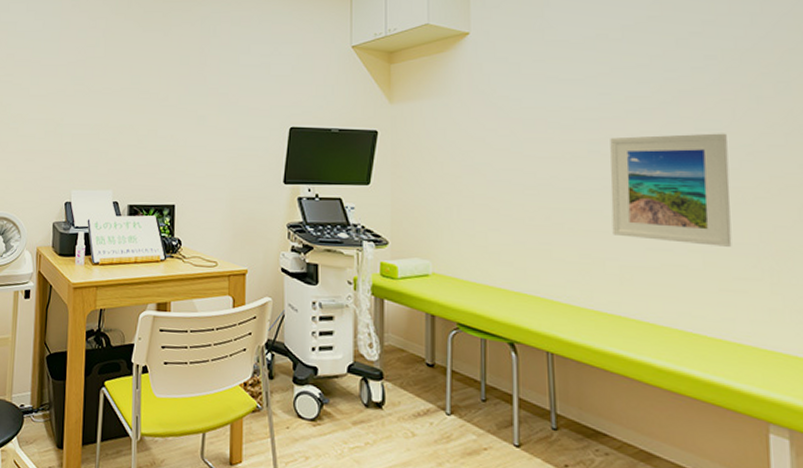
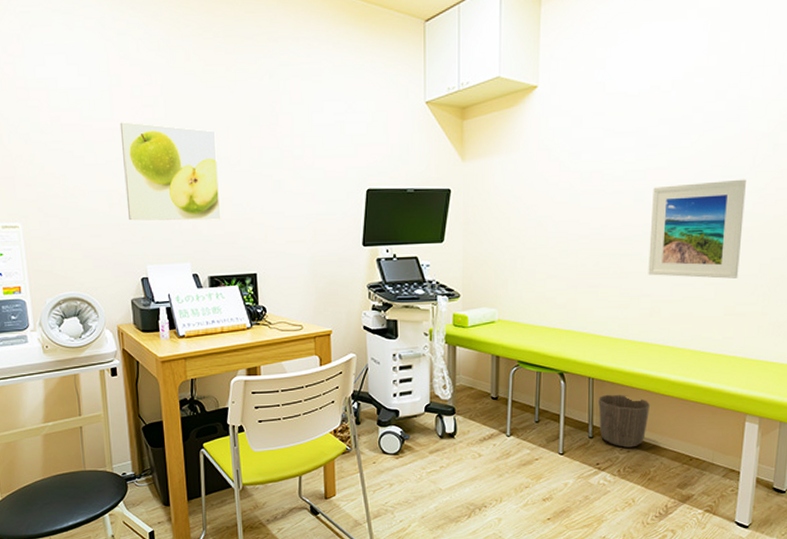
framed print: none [61,59,148,151] -> present [119,122,221,221]
waste basket: none [561,375,631,450] -> present [598,394,650,448]

